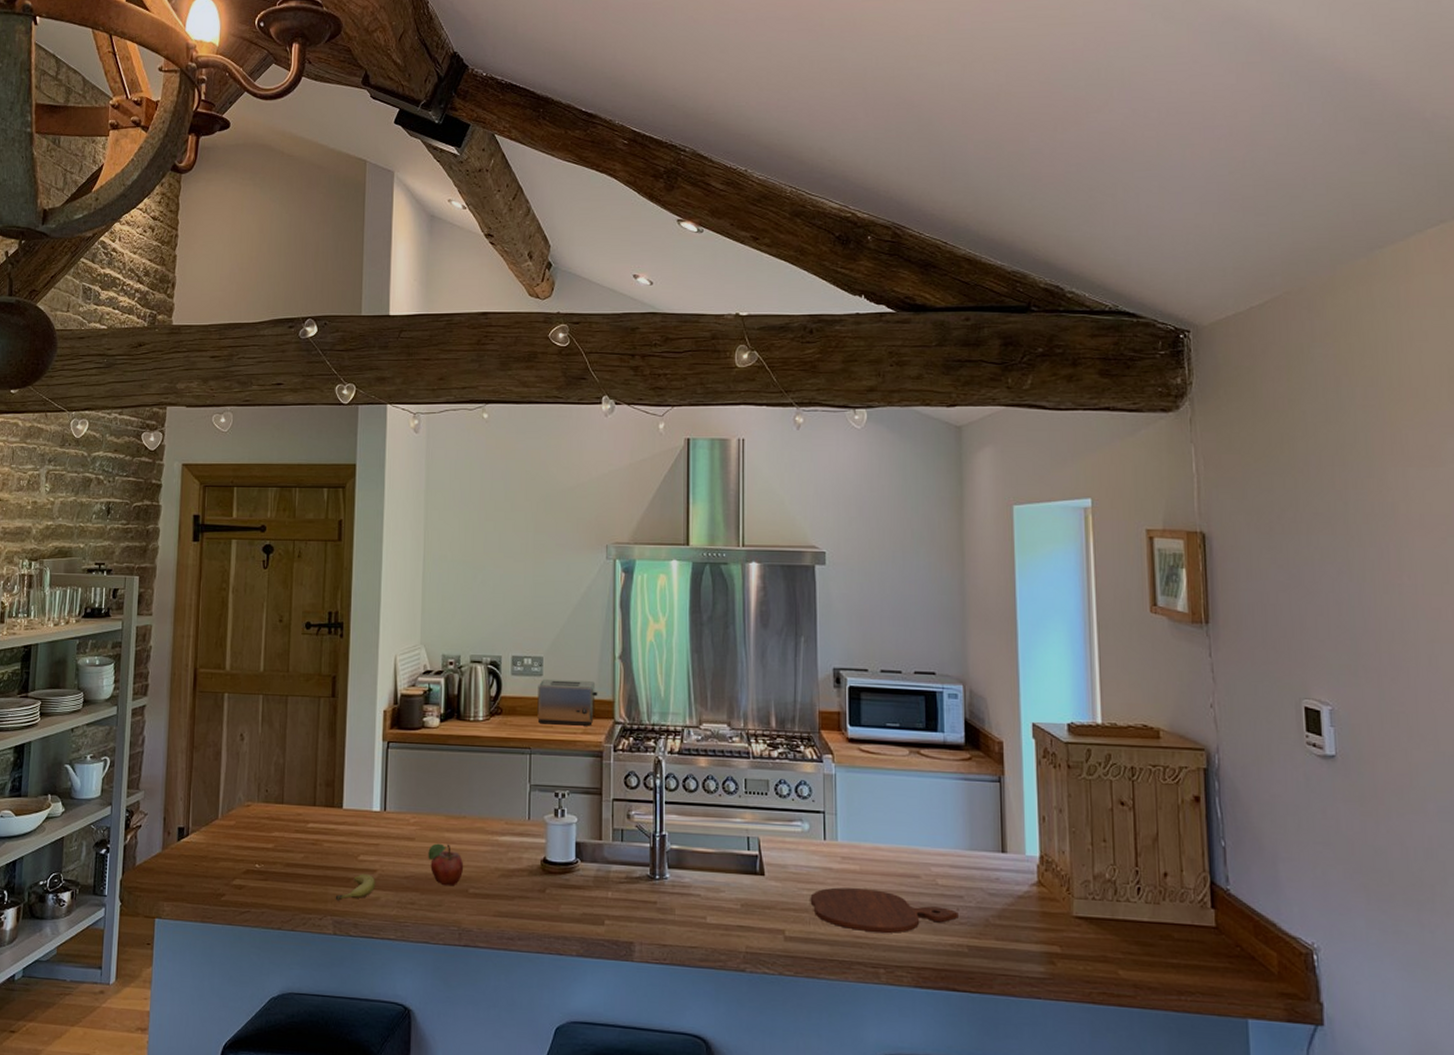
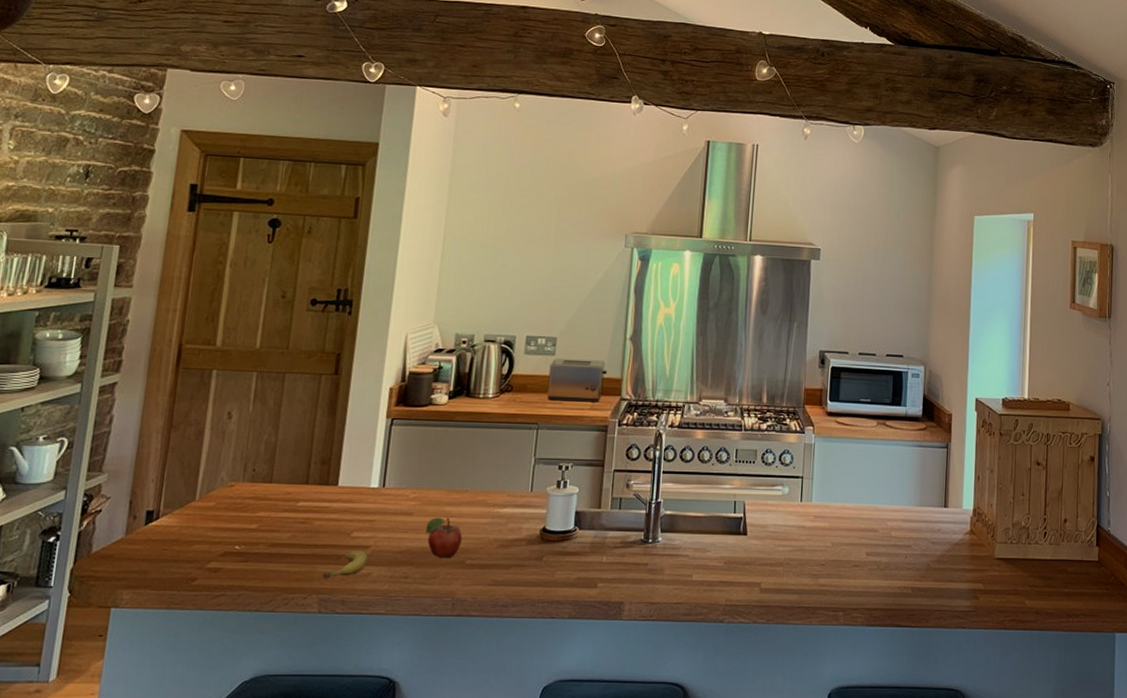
cutting board: present [810,887,958,933] -> none [785,542,906,580]

